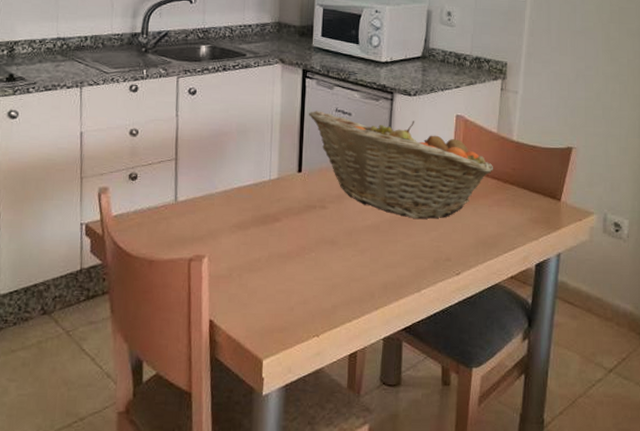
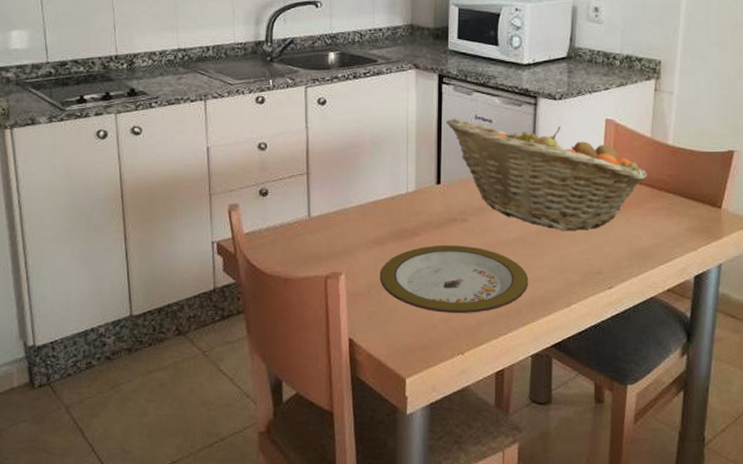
plate: none [241,230,382,297] -> present [379,245,529,313]

